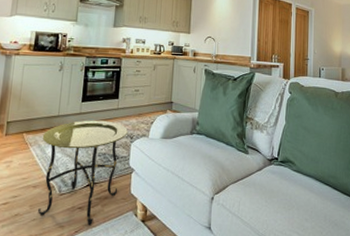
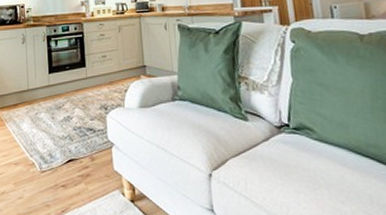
side table: present [38,120,128,226] -> none [16,92,101,206]

